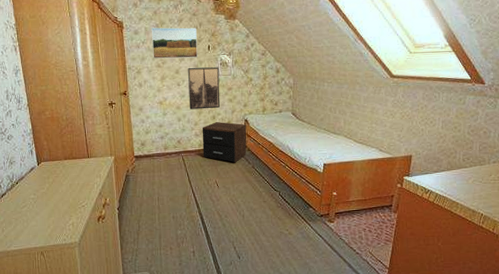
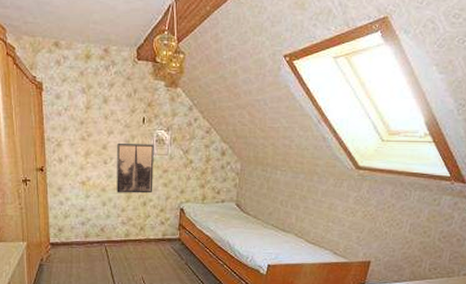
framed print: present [151,27,198,59] -> none [76,92,130,131]
nightstand: present [202,122,247,163] -> none [129,209,182,258]

